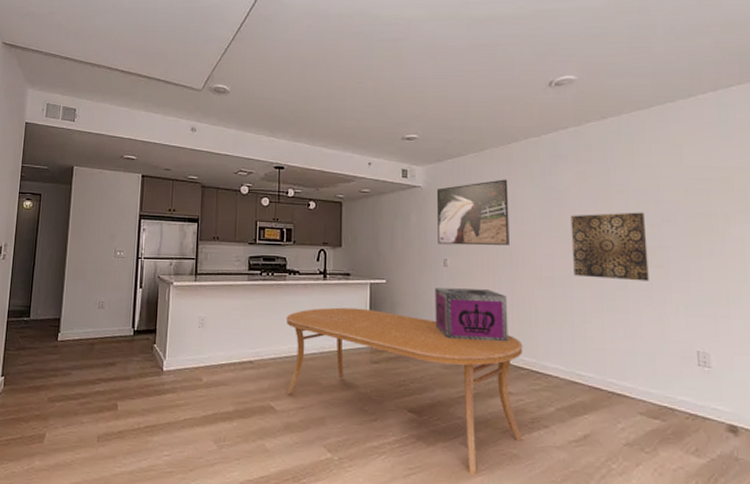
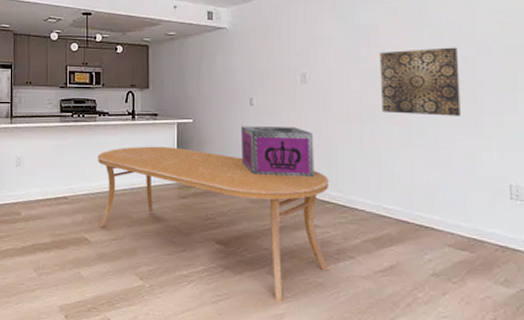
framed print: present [436,179,509,246] -> none [242,18,316,85]

